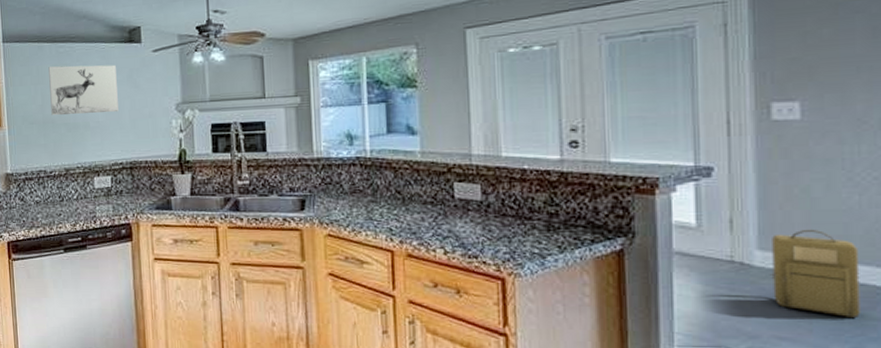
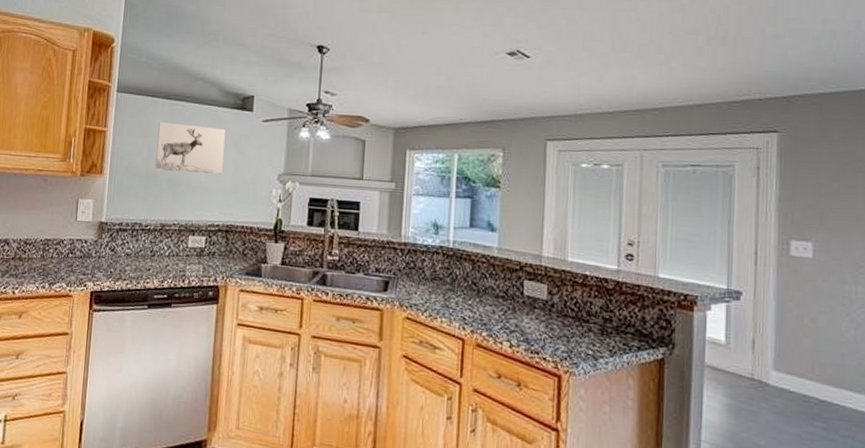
backpack: present [769,229,861,317] -> none [781,355,853,439]

